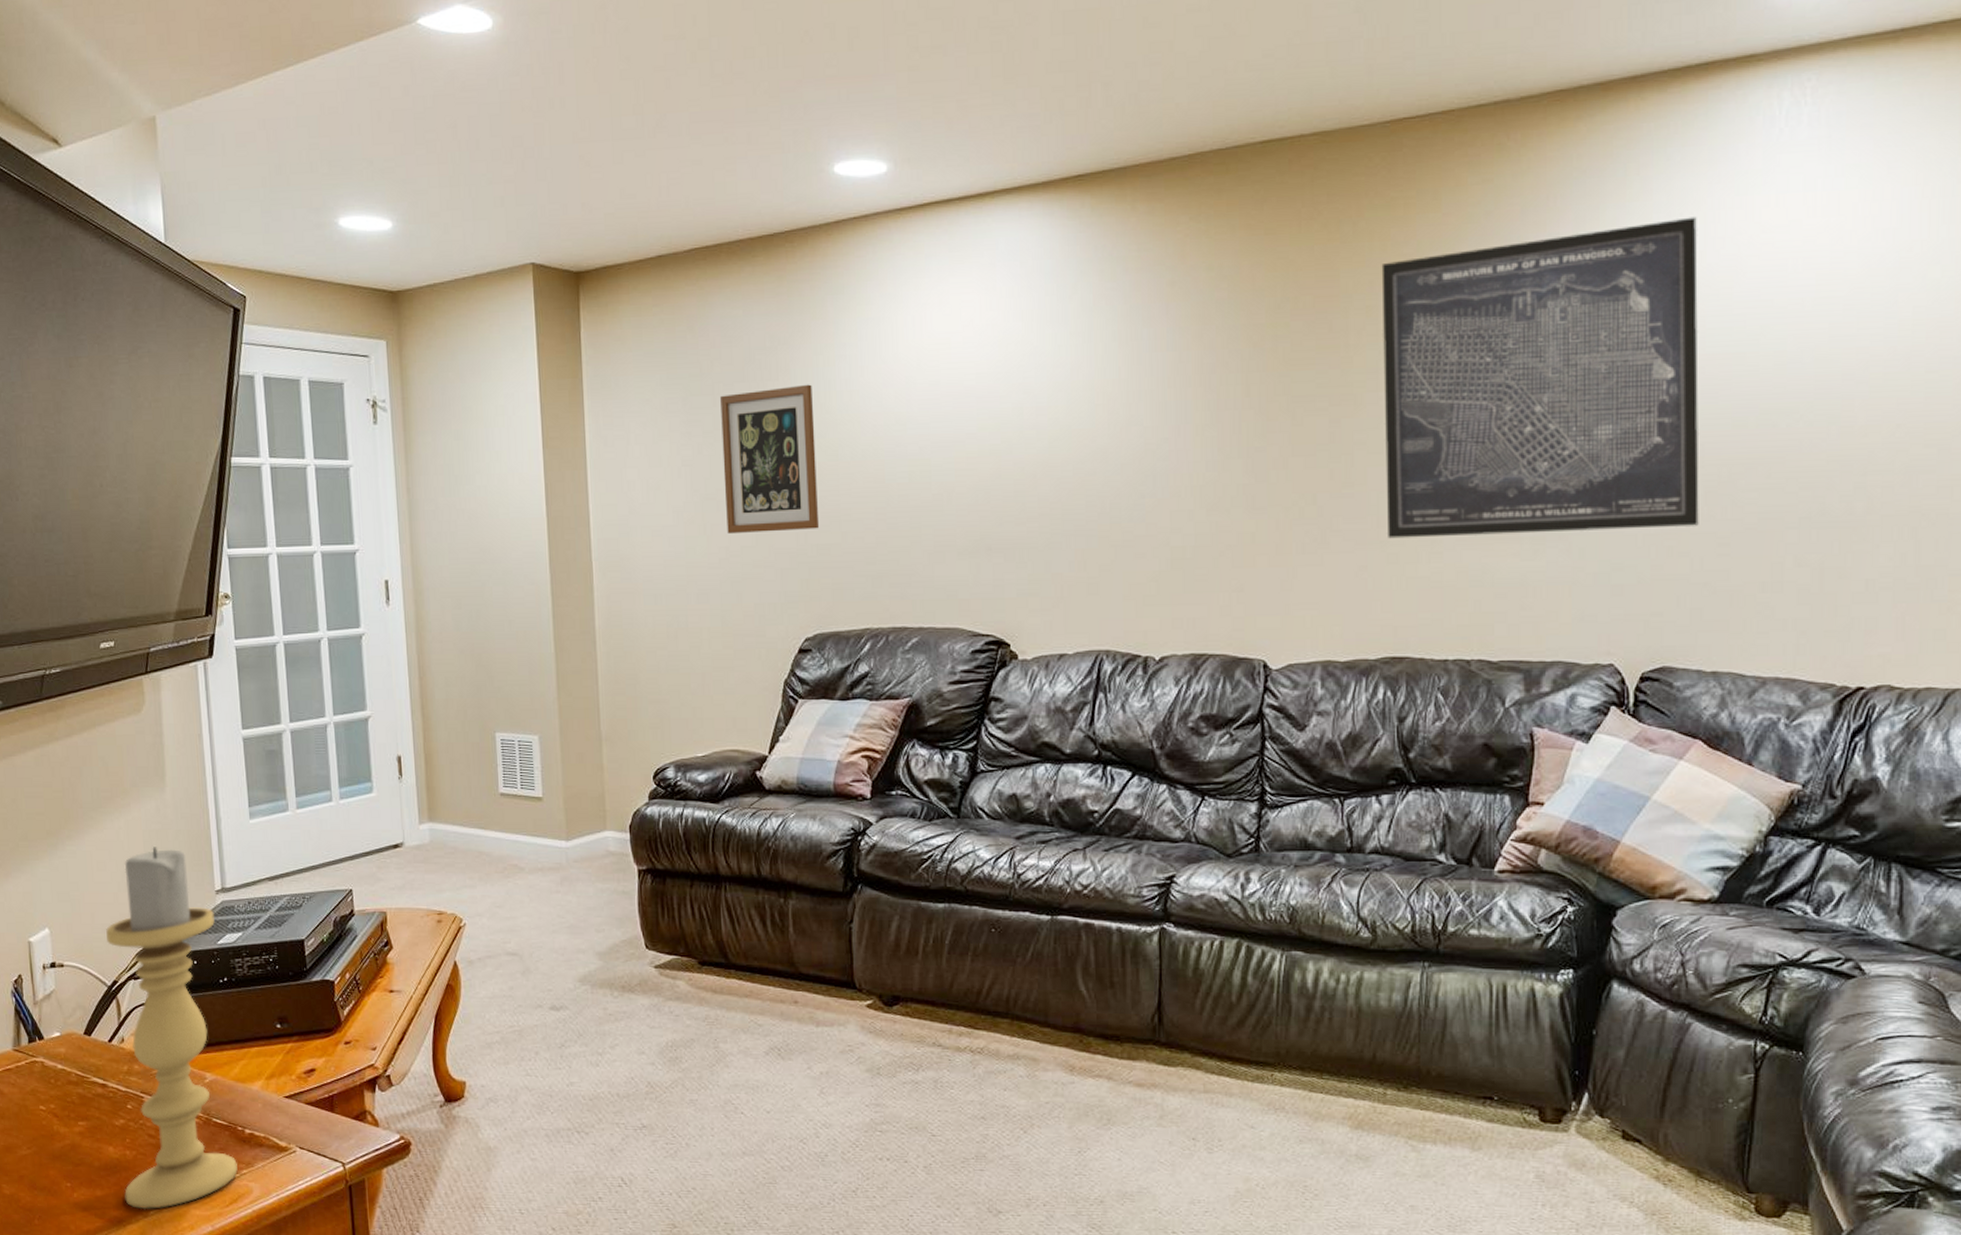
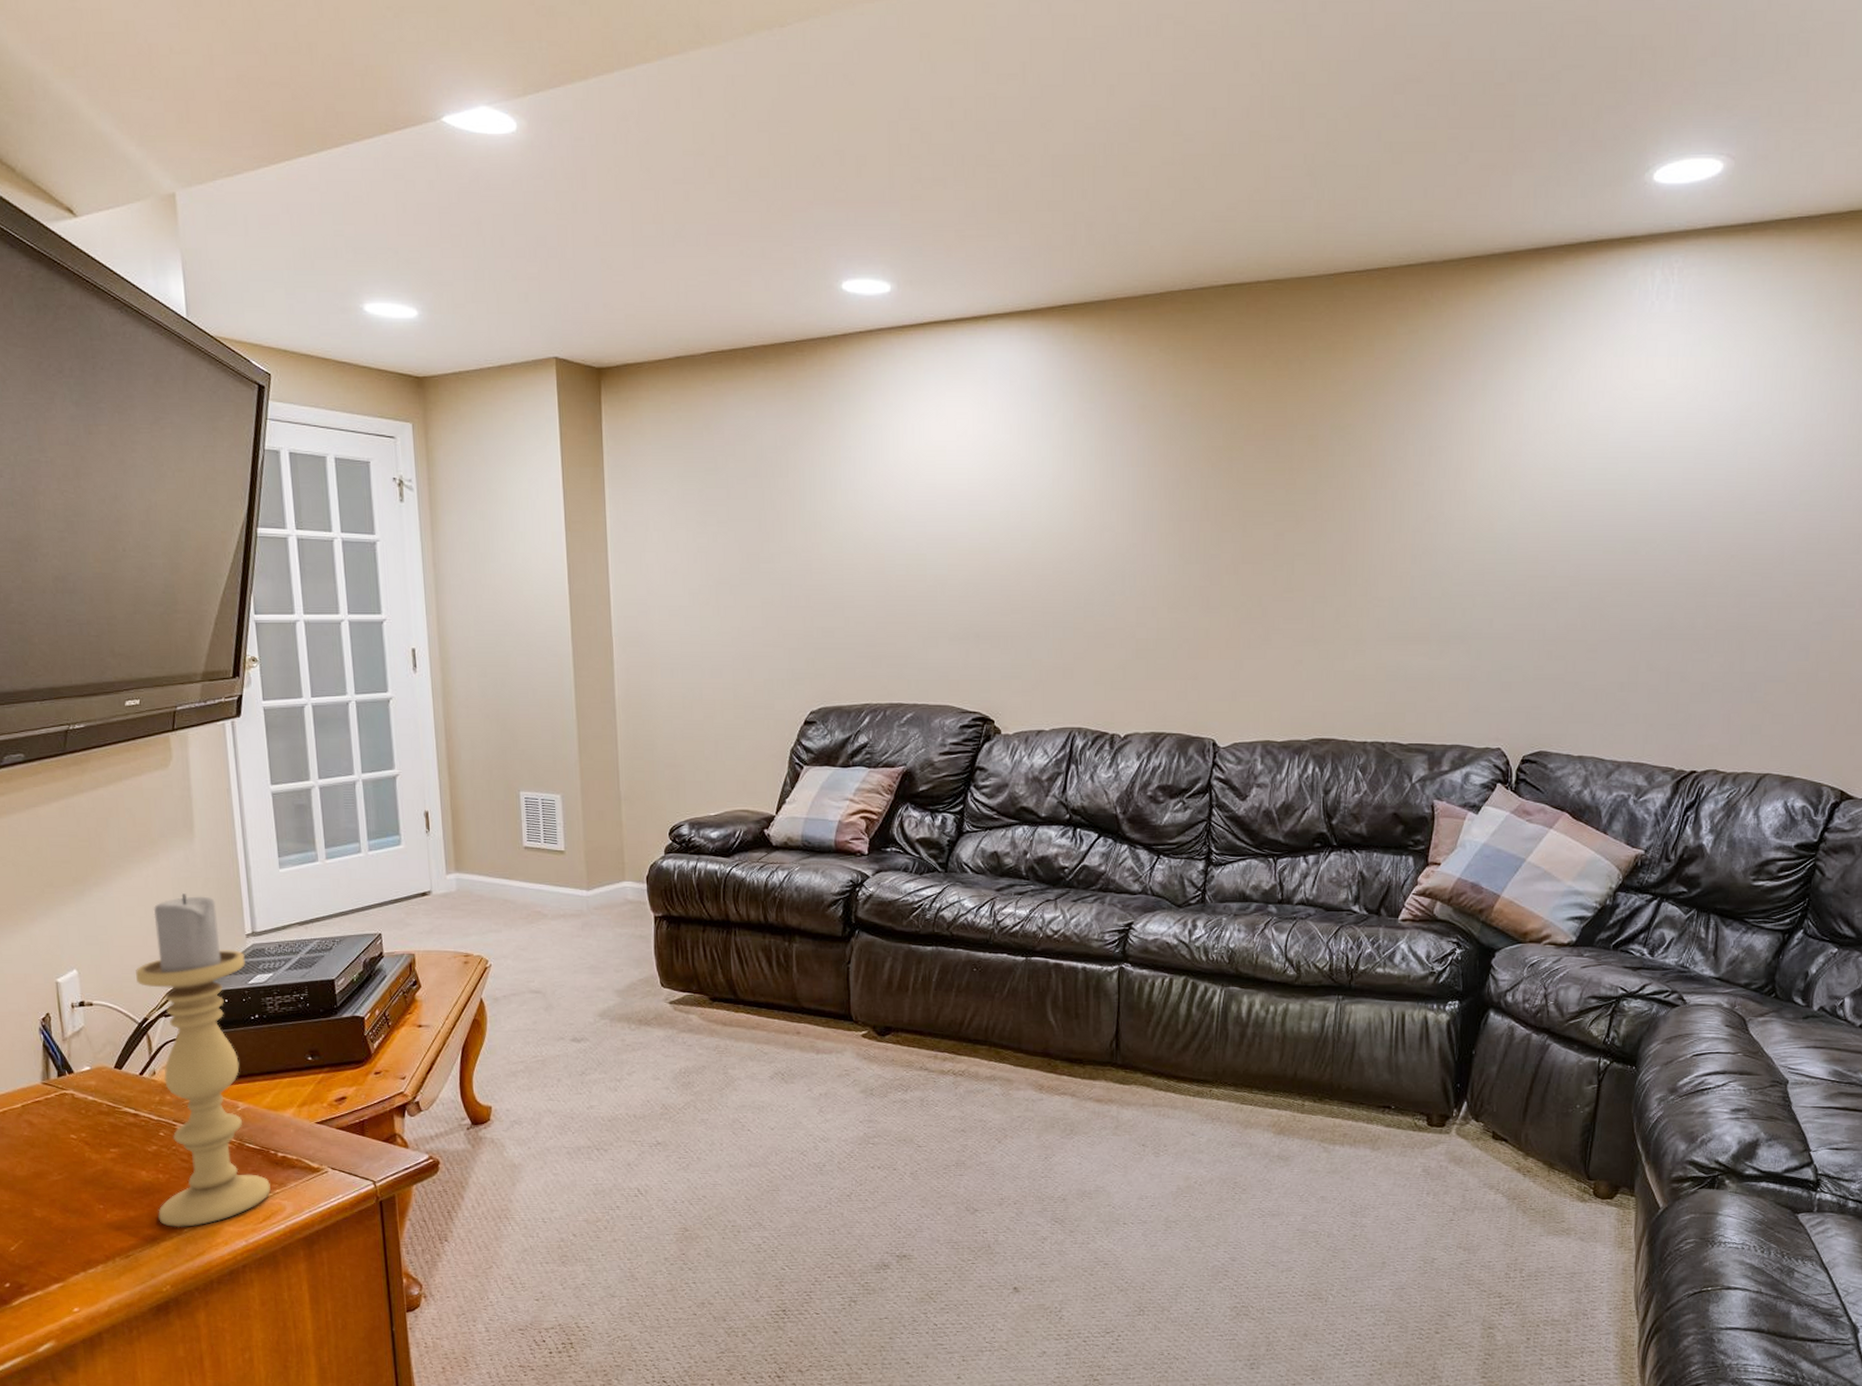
wall art: present [720,384,820,535] -> none [734,482,825,616]
wall art: present [1381,217,1699,539] -> none [1320,373,1582,638]

